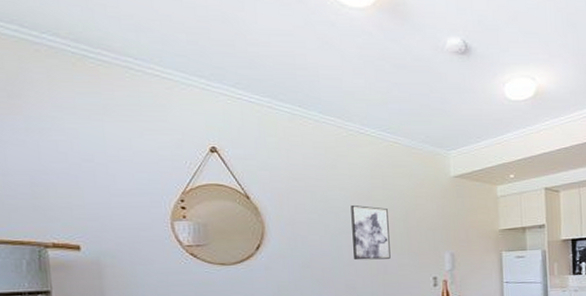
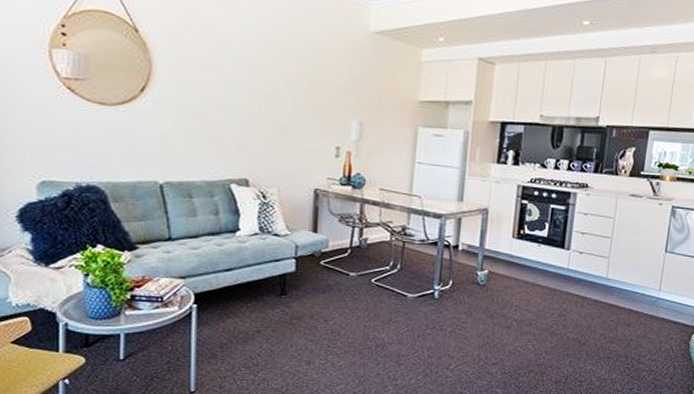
wall art: present [351,204,391,261] -> none [249,52,293,120]

